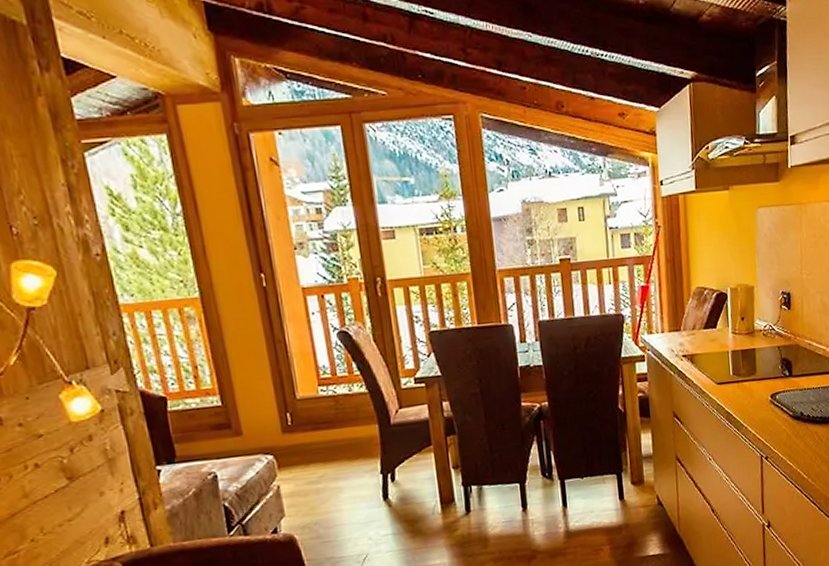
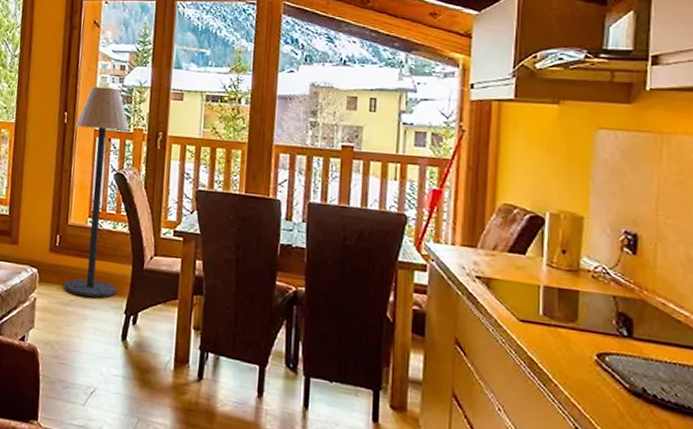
floor lamp: none [278,236,368,470] -> present [64,86,130,298]

